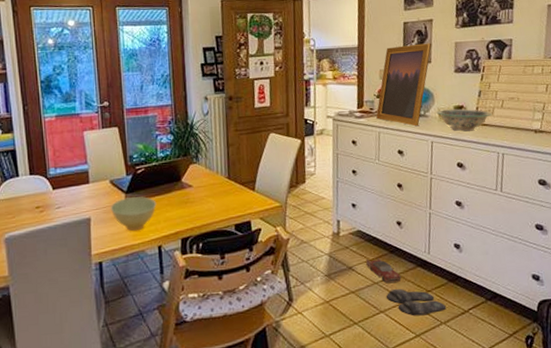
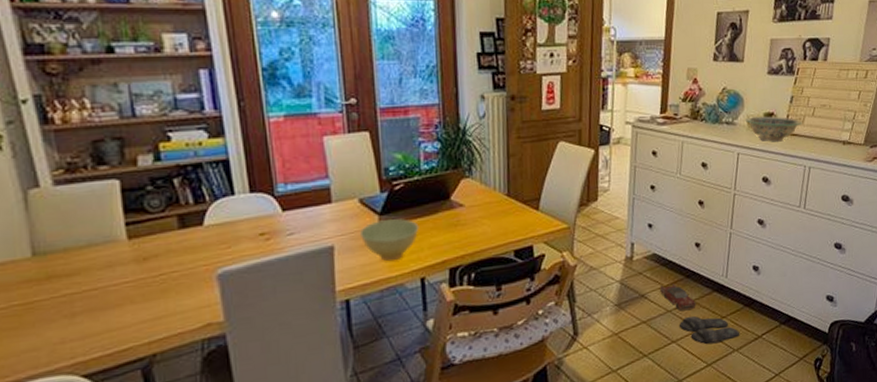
picture frame: present [376,43,432,127] -> none [680,38,746,136]

